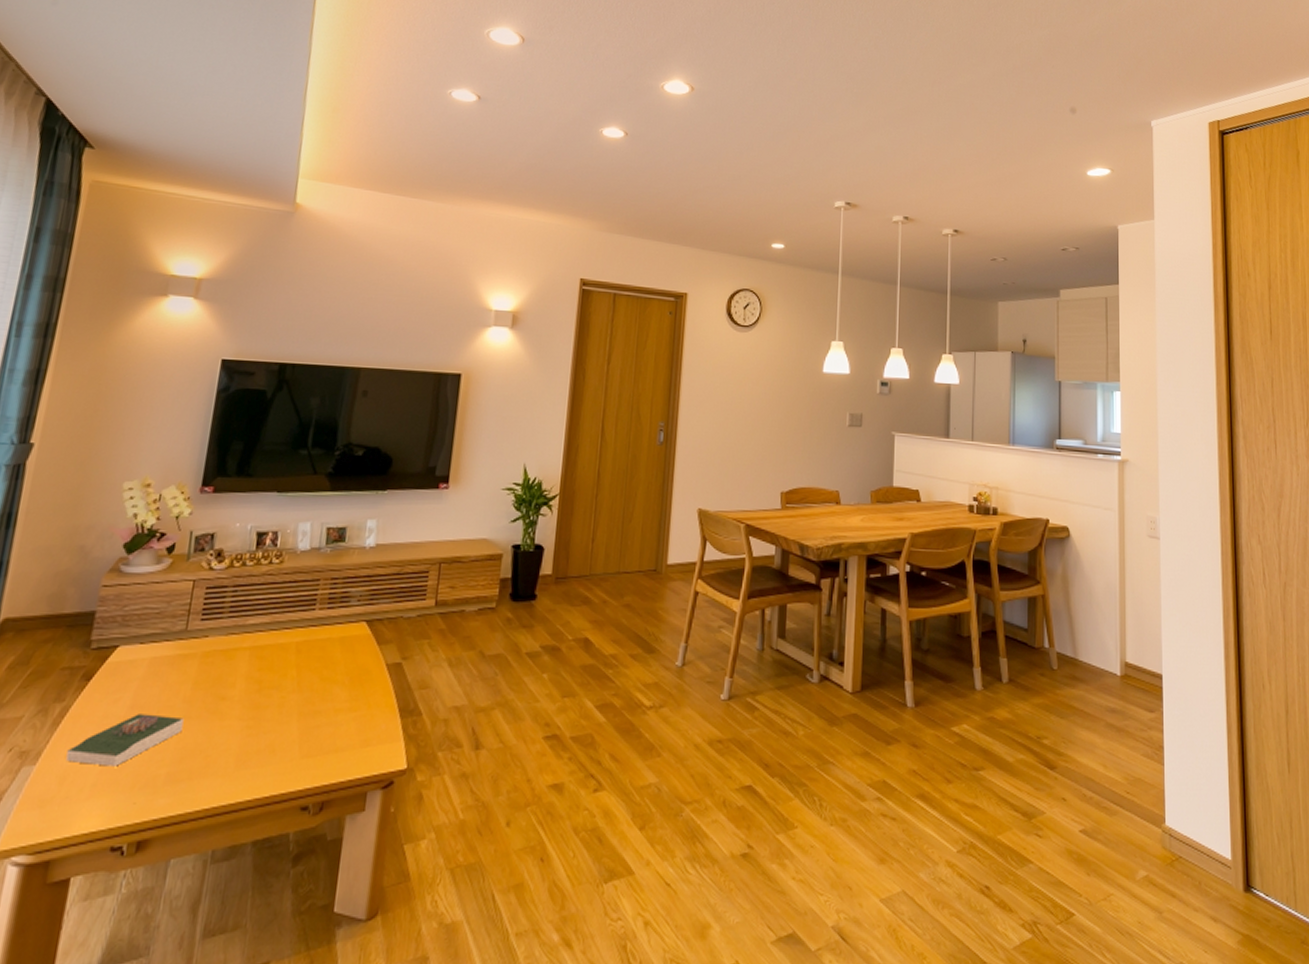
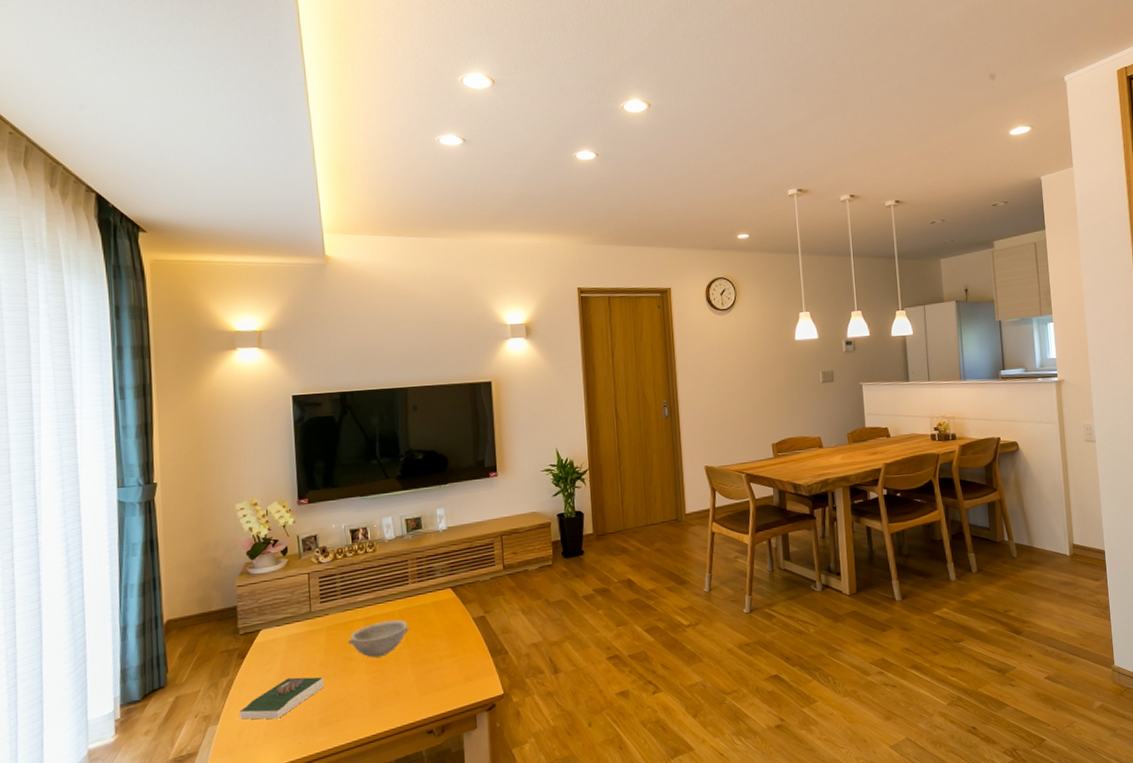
bowl: none [223,653,306,700] -> present [347,619,410,658]

